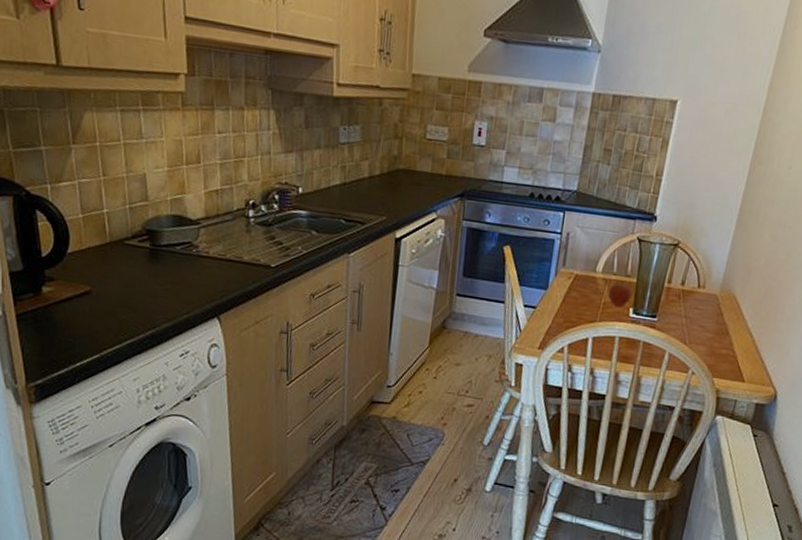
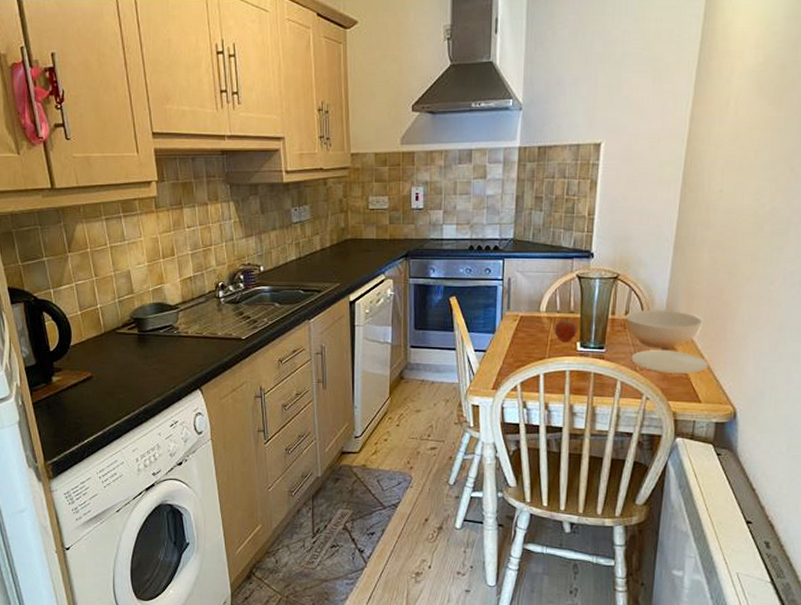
bowl: none [681,281,756,324] -> present [625,310,703,349]
plate: none [681,323,757,352] -> present [631,350,709,374]

